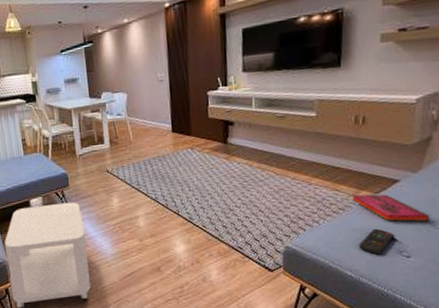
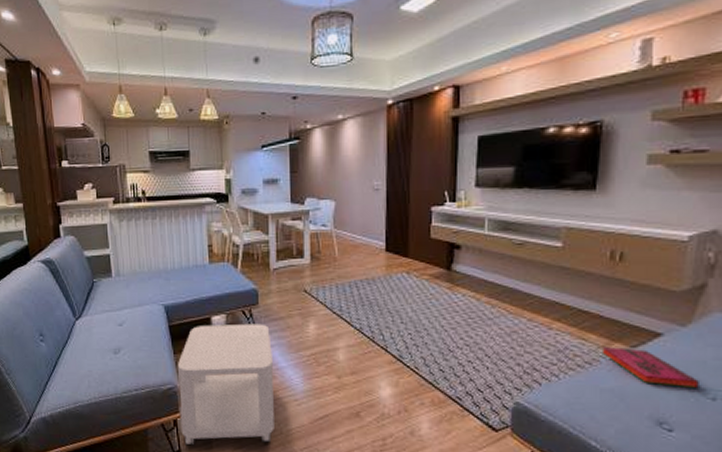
remote control: present [358,228,394,255] -> none [607,390,652,424]

